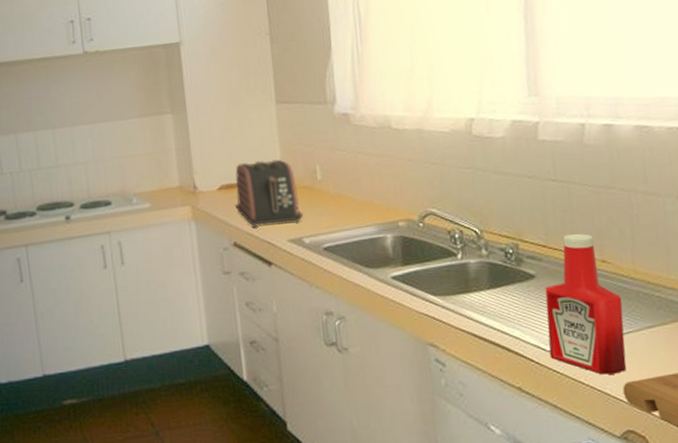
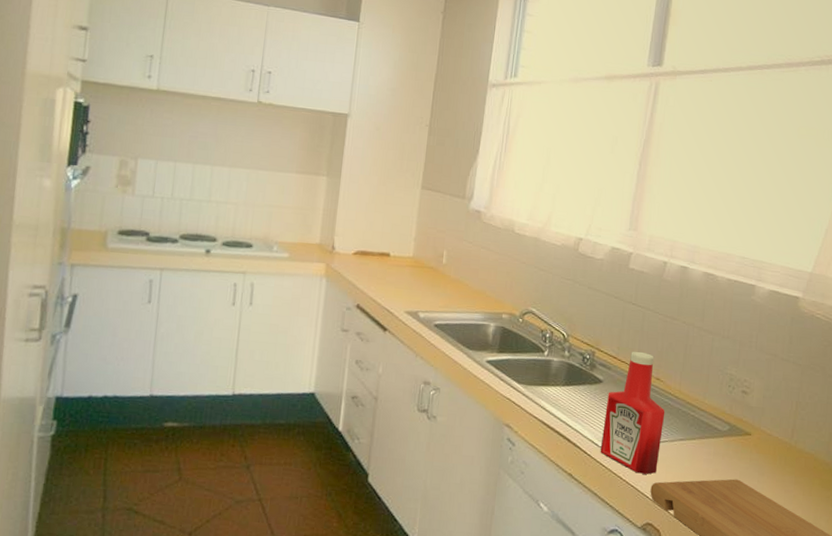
toaster: present [235,159,303,227] -> none [366,235,424,298]

